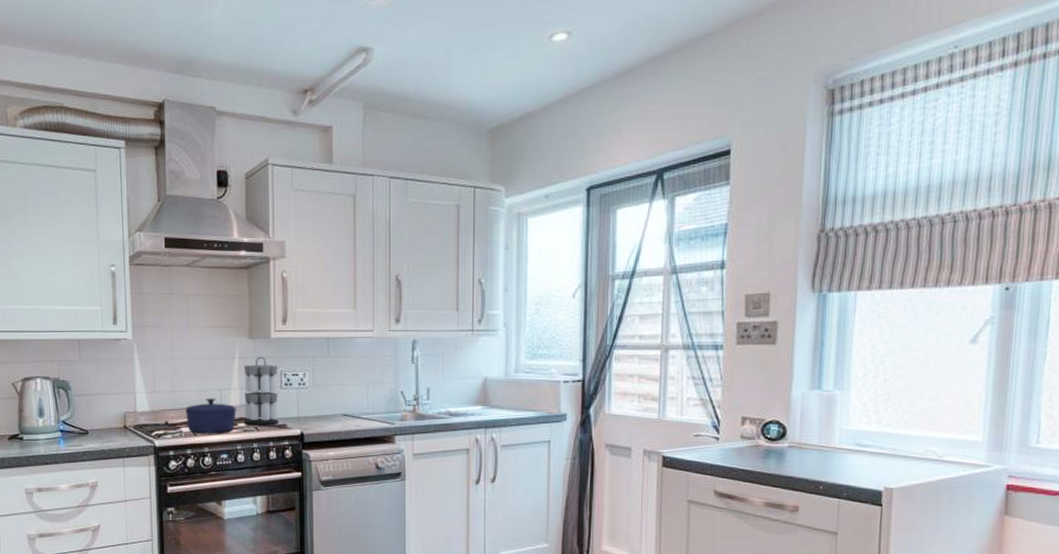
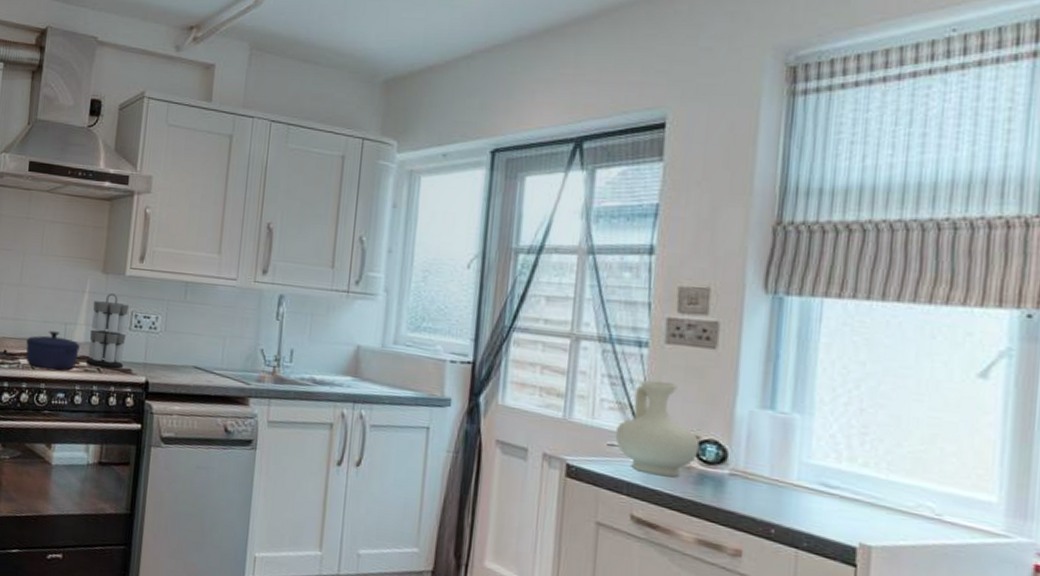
ceramic jug: none [699,377,765,456] -> present [615,380,700,478]

